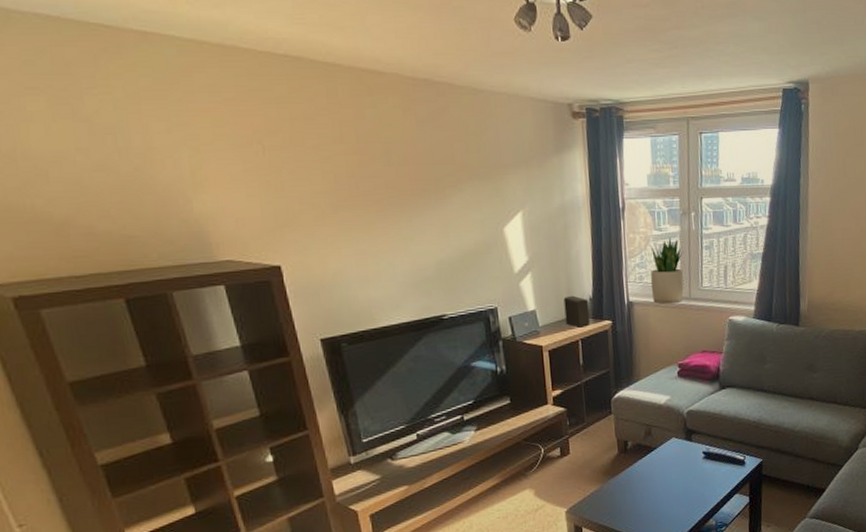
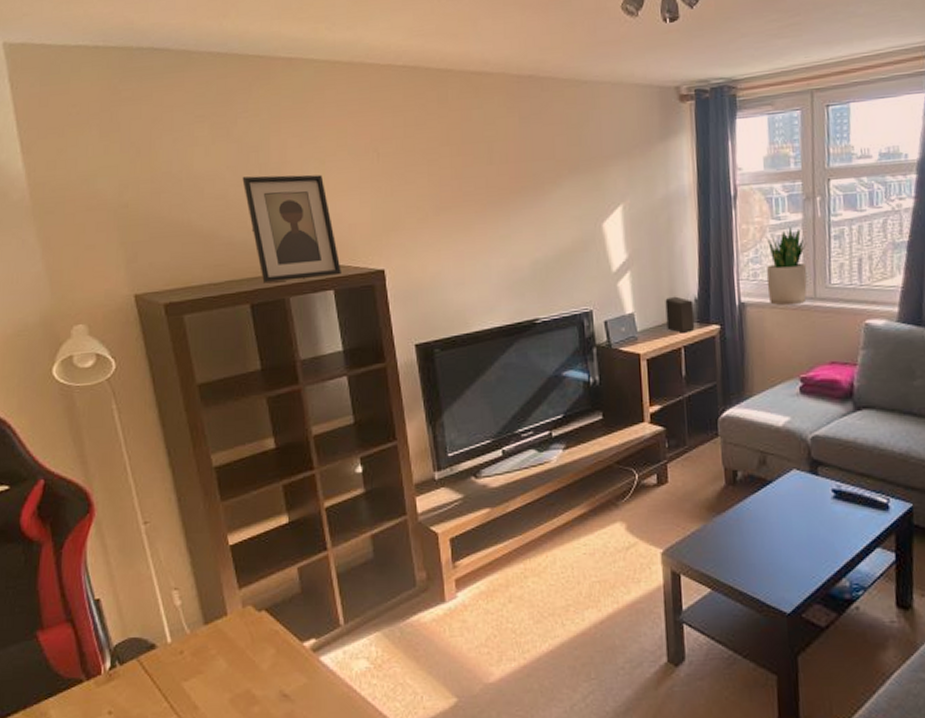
picture frame: none [98,161,232,277] -> present [242,174,341,284]

